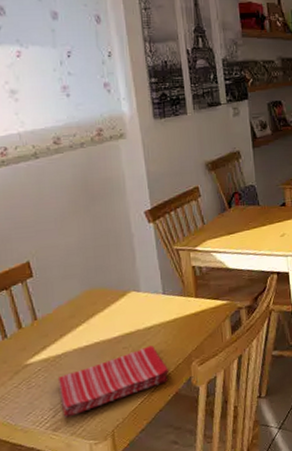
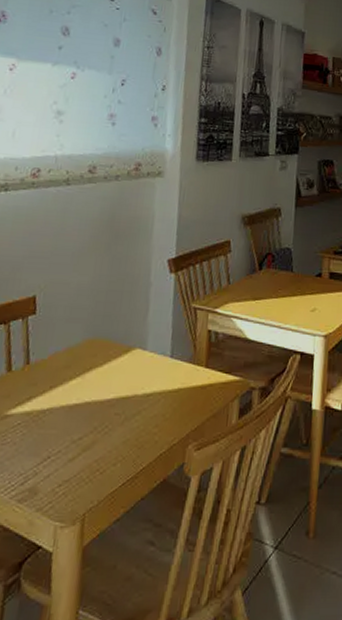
dish towel: present [57,345,170,418] -> none [32,416,161,488]

